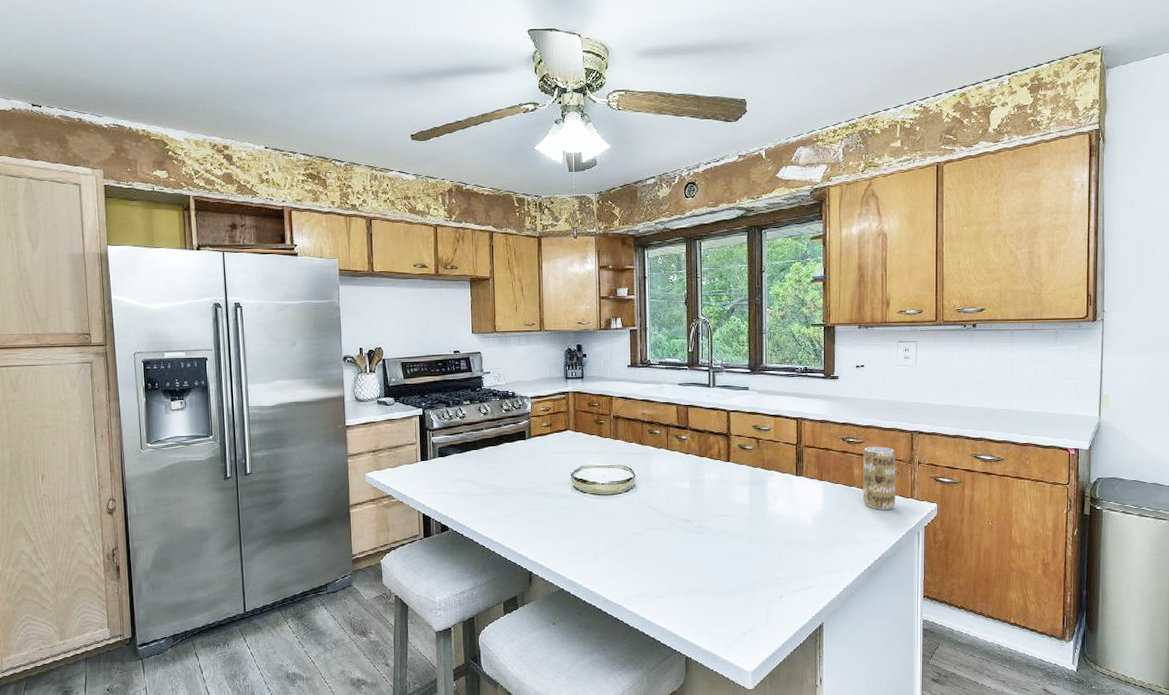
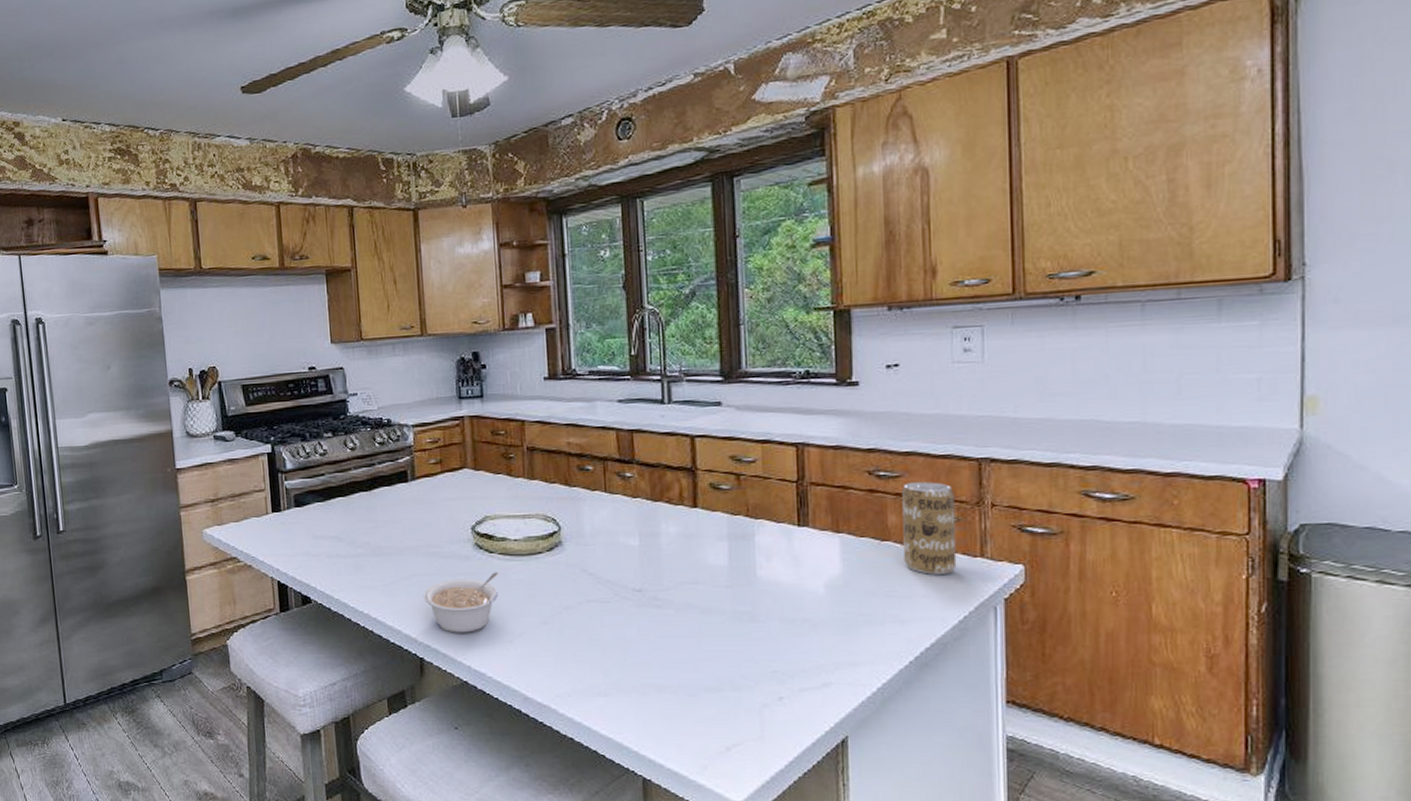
legume: none [533,507,590,553] -> present [423,572,499,633]

